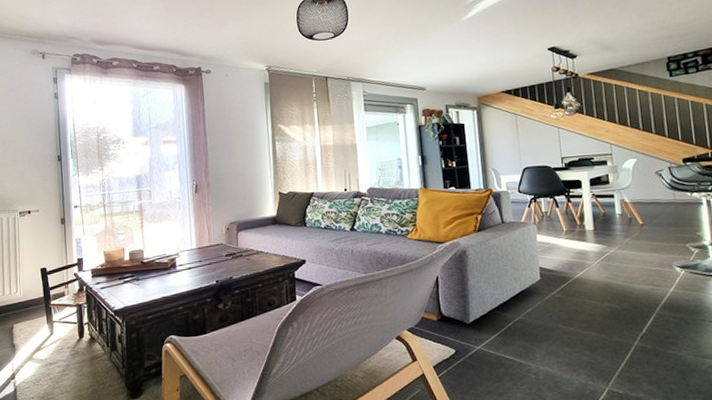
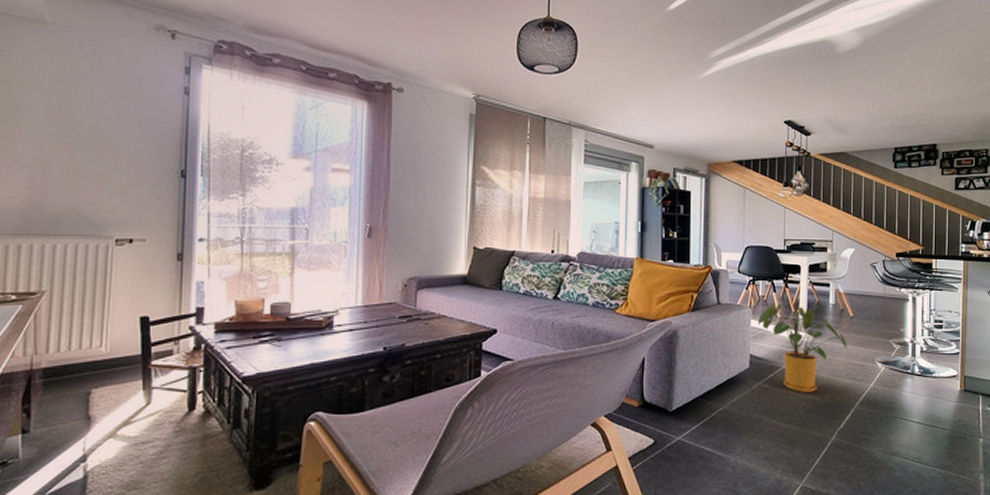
house plant: none [543,218,641,300] -> present [757,303,848,392]

